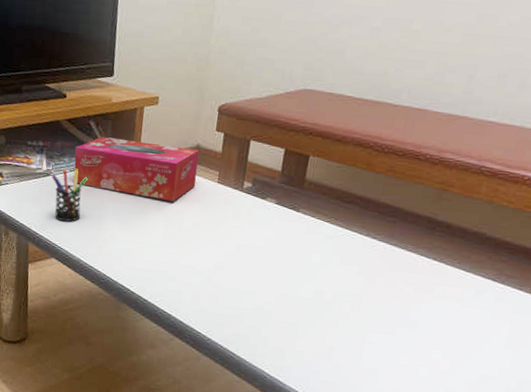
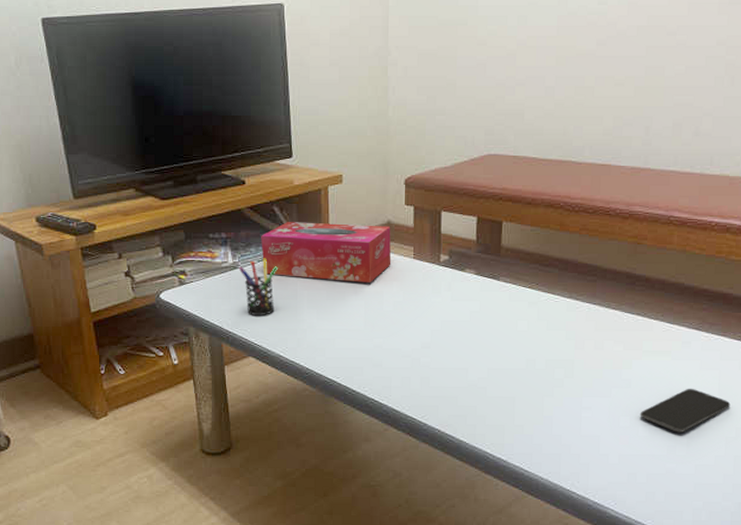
smartphone: none [421,336,517,378] -> present [639,388,731,433]

